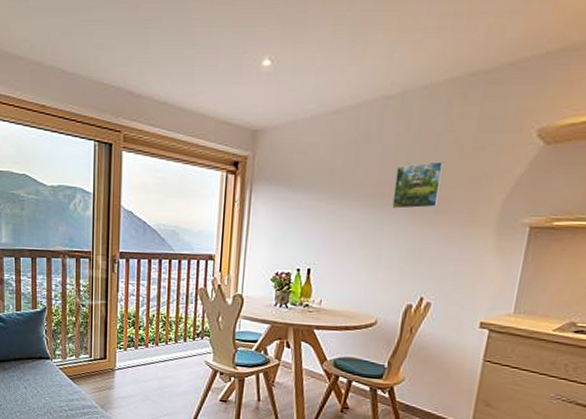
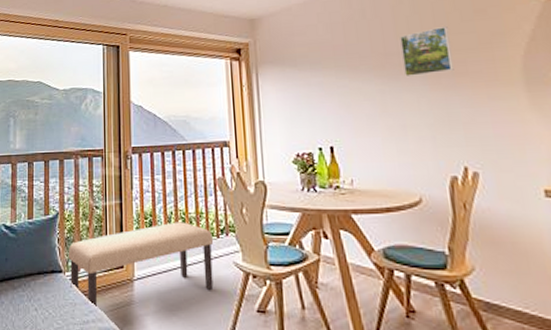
bench: none [55,323,189,388] -> present [68,222,214,306]

